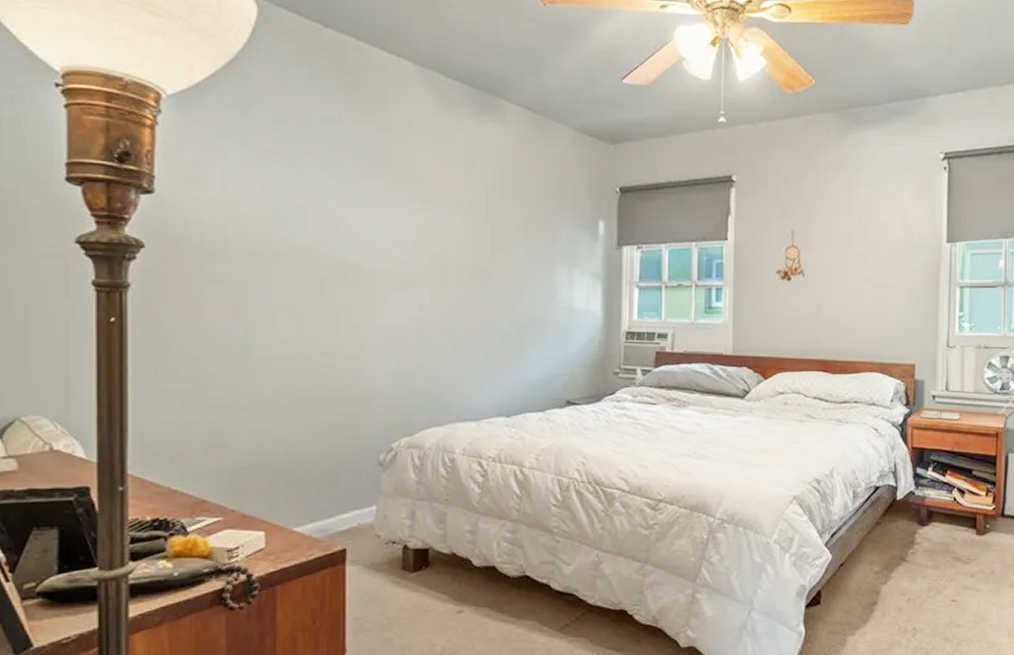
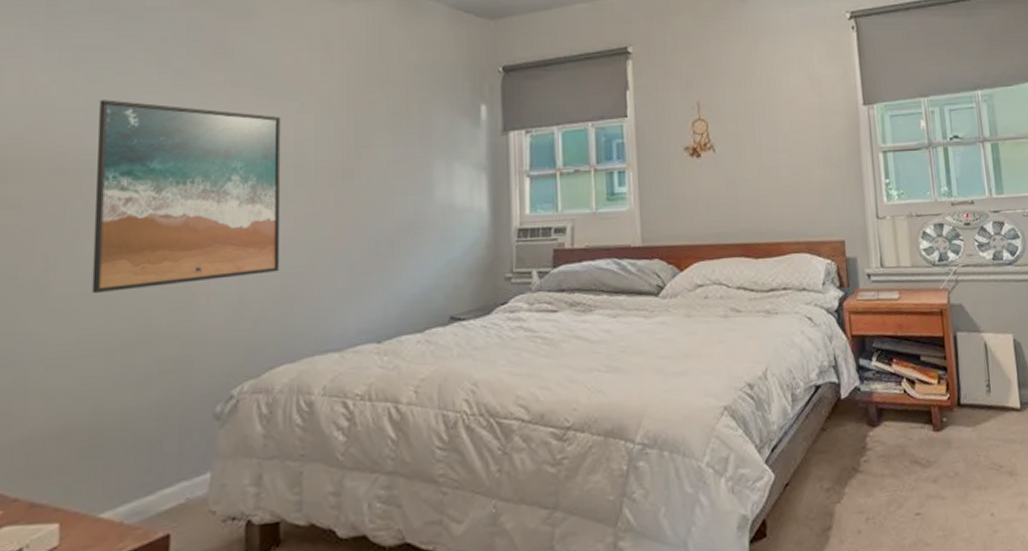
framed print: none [283,197,431,358] -> present [91,99,281,294]

